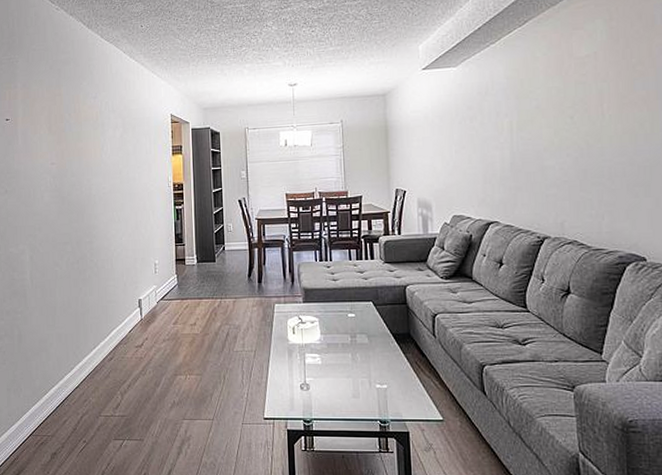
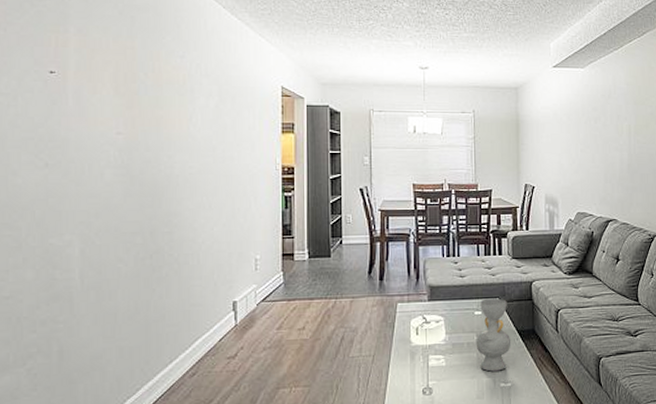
decorative vase: none [350,301,386,372] -> present [476,298,511,372]

